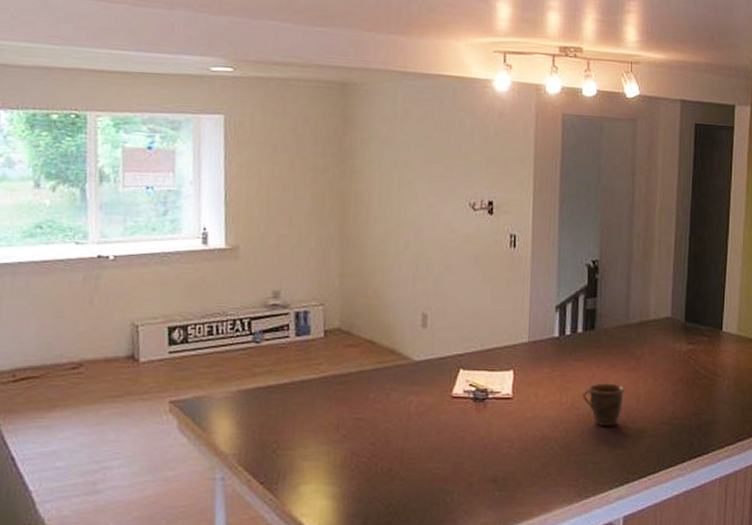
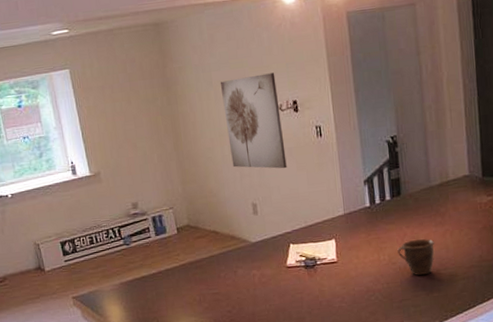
wall art: none [406,163,473,278] -> present [220,72,287,169]

